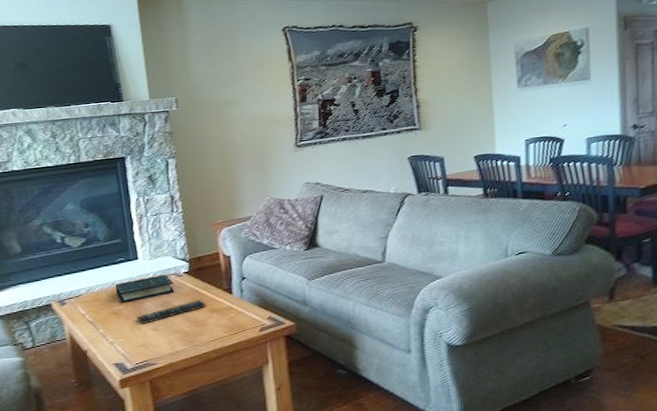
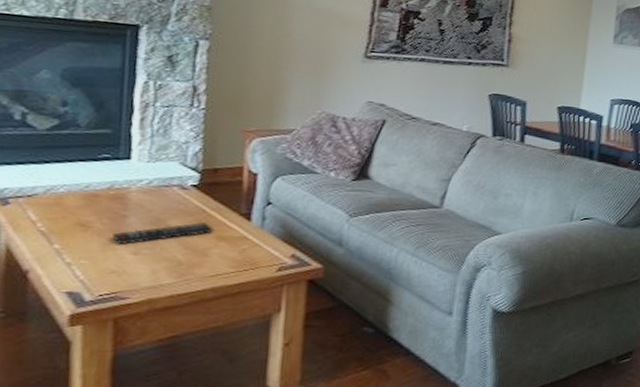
book: present [115,274,175,303] -> none [89,183,174,214]

